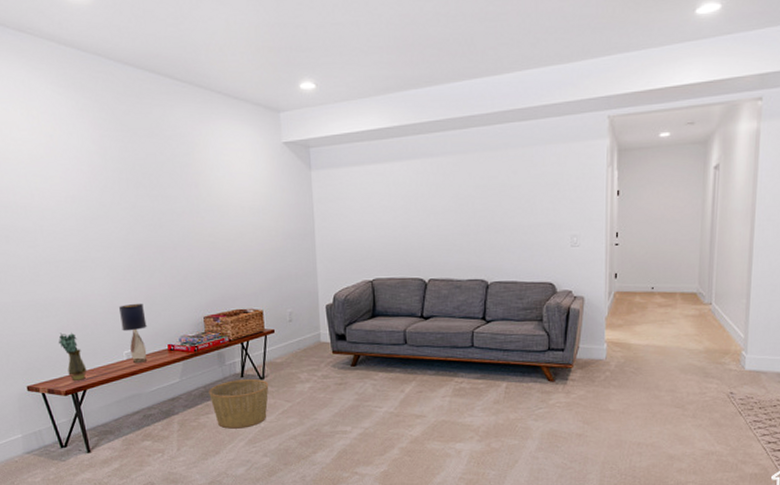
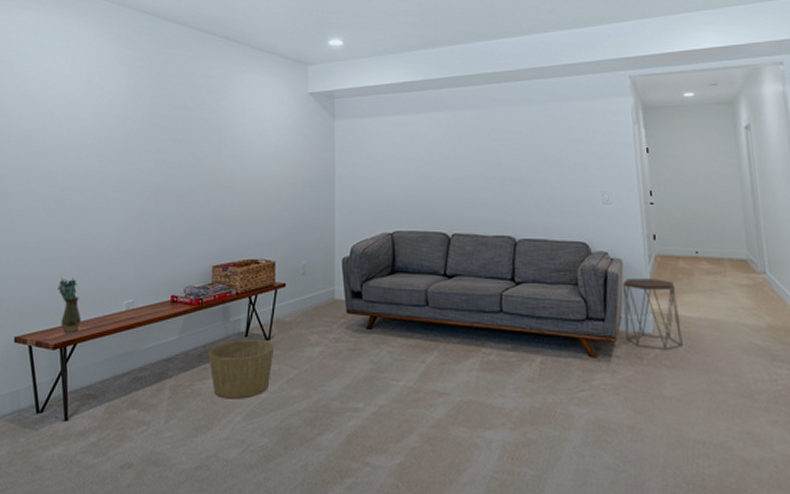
table lamp: present [119,303,147,363] -> none [126,248,153,315]
side table: none [582,313,631,374] -> present [622,279,683,351]

